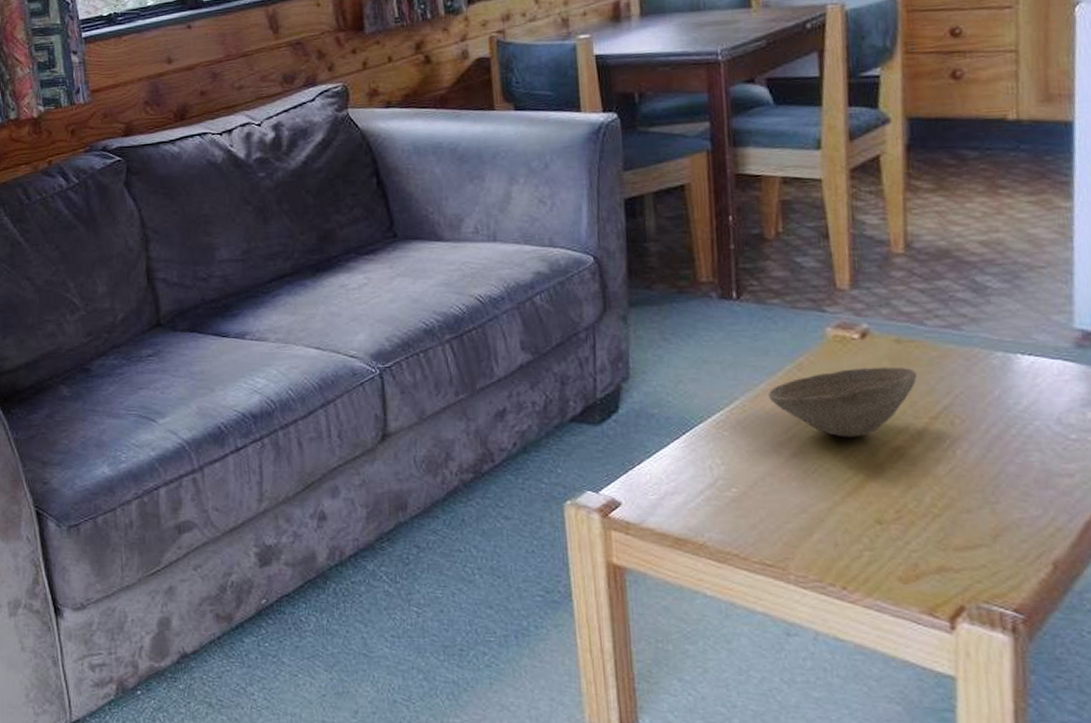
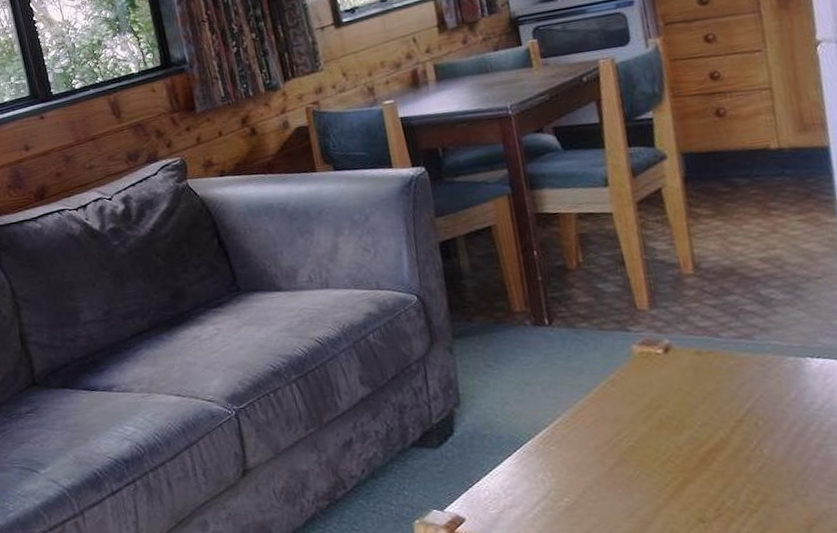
bowl: present [768,366,918,438] -> none [587,376,720,445]

